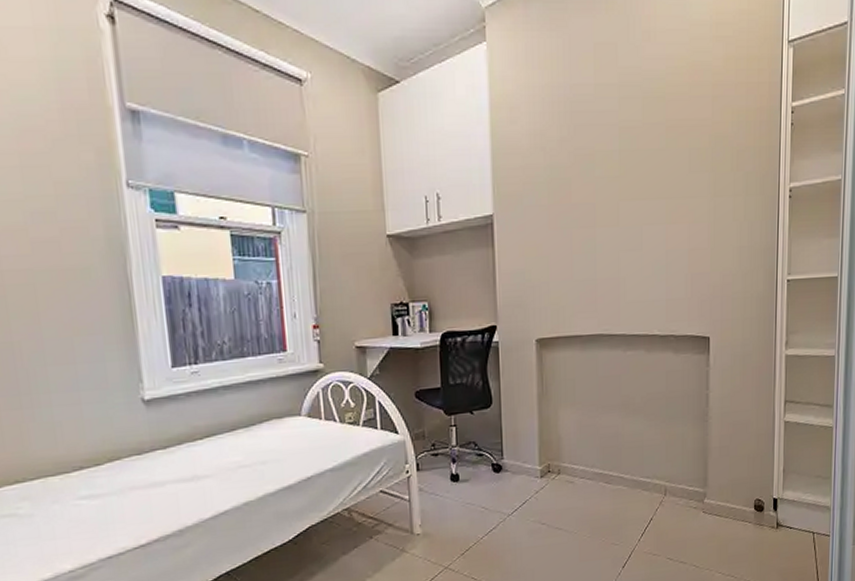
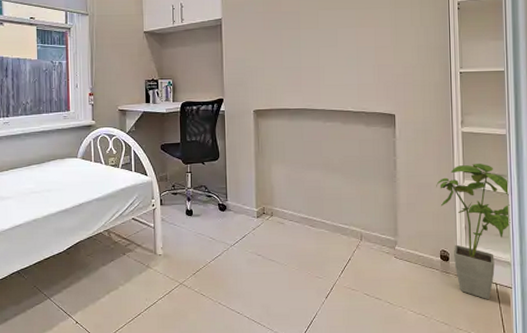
house plant: none [753,393,835,552] -> present [436,164,511,300]

